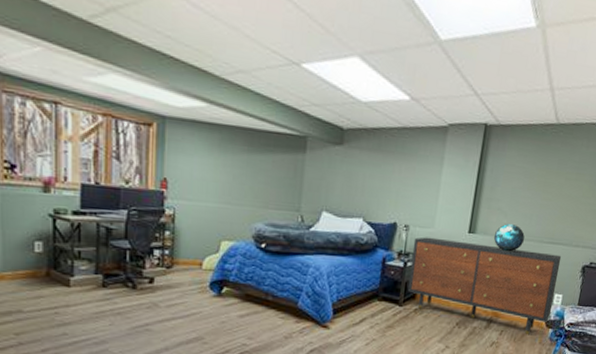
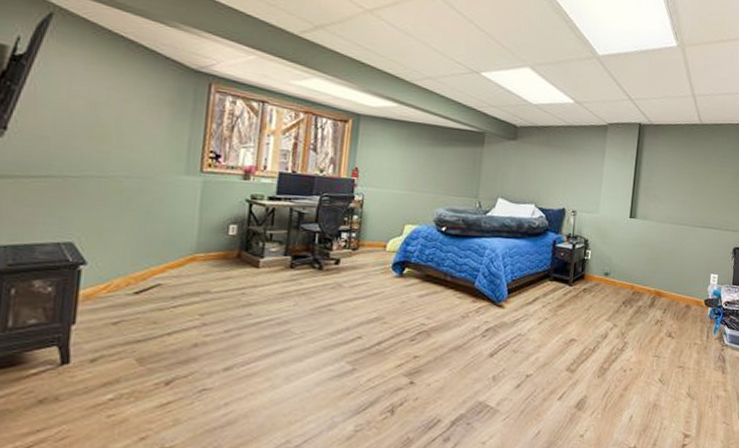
dresser: present [407,237,562,335] -> none [576,221,714,314]
decorative globe: present [493,224,525,252] -> none [652,210,680,235]

